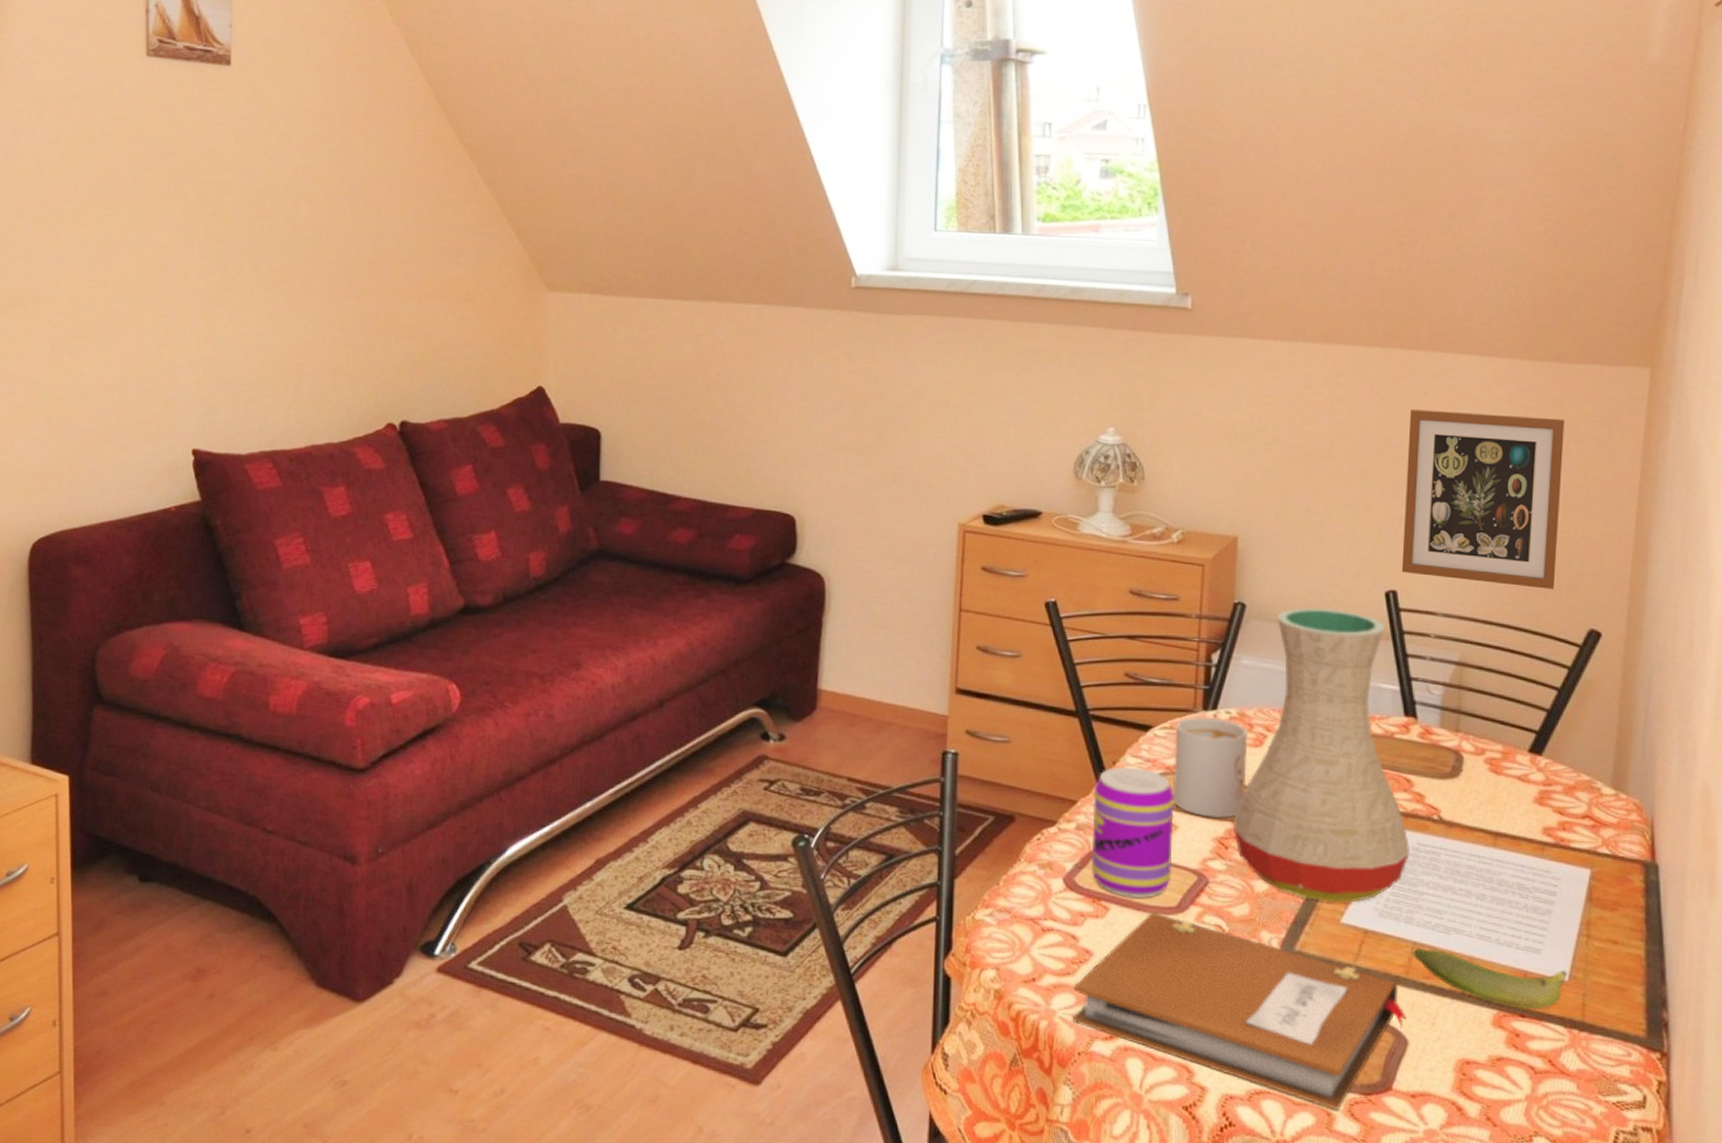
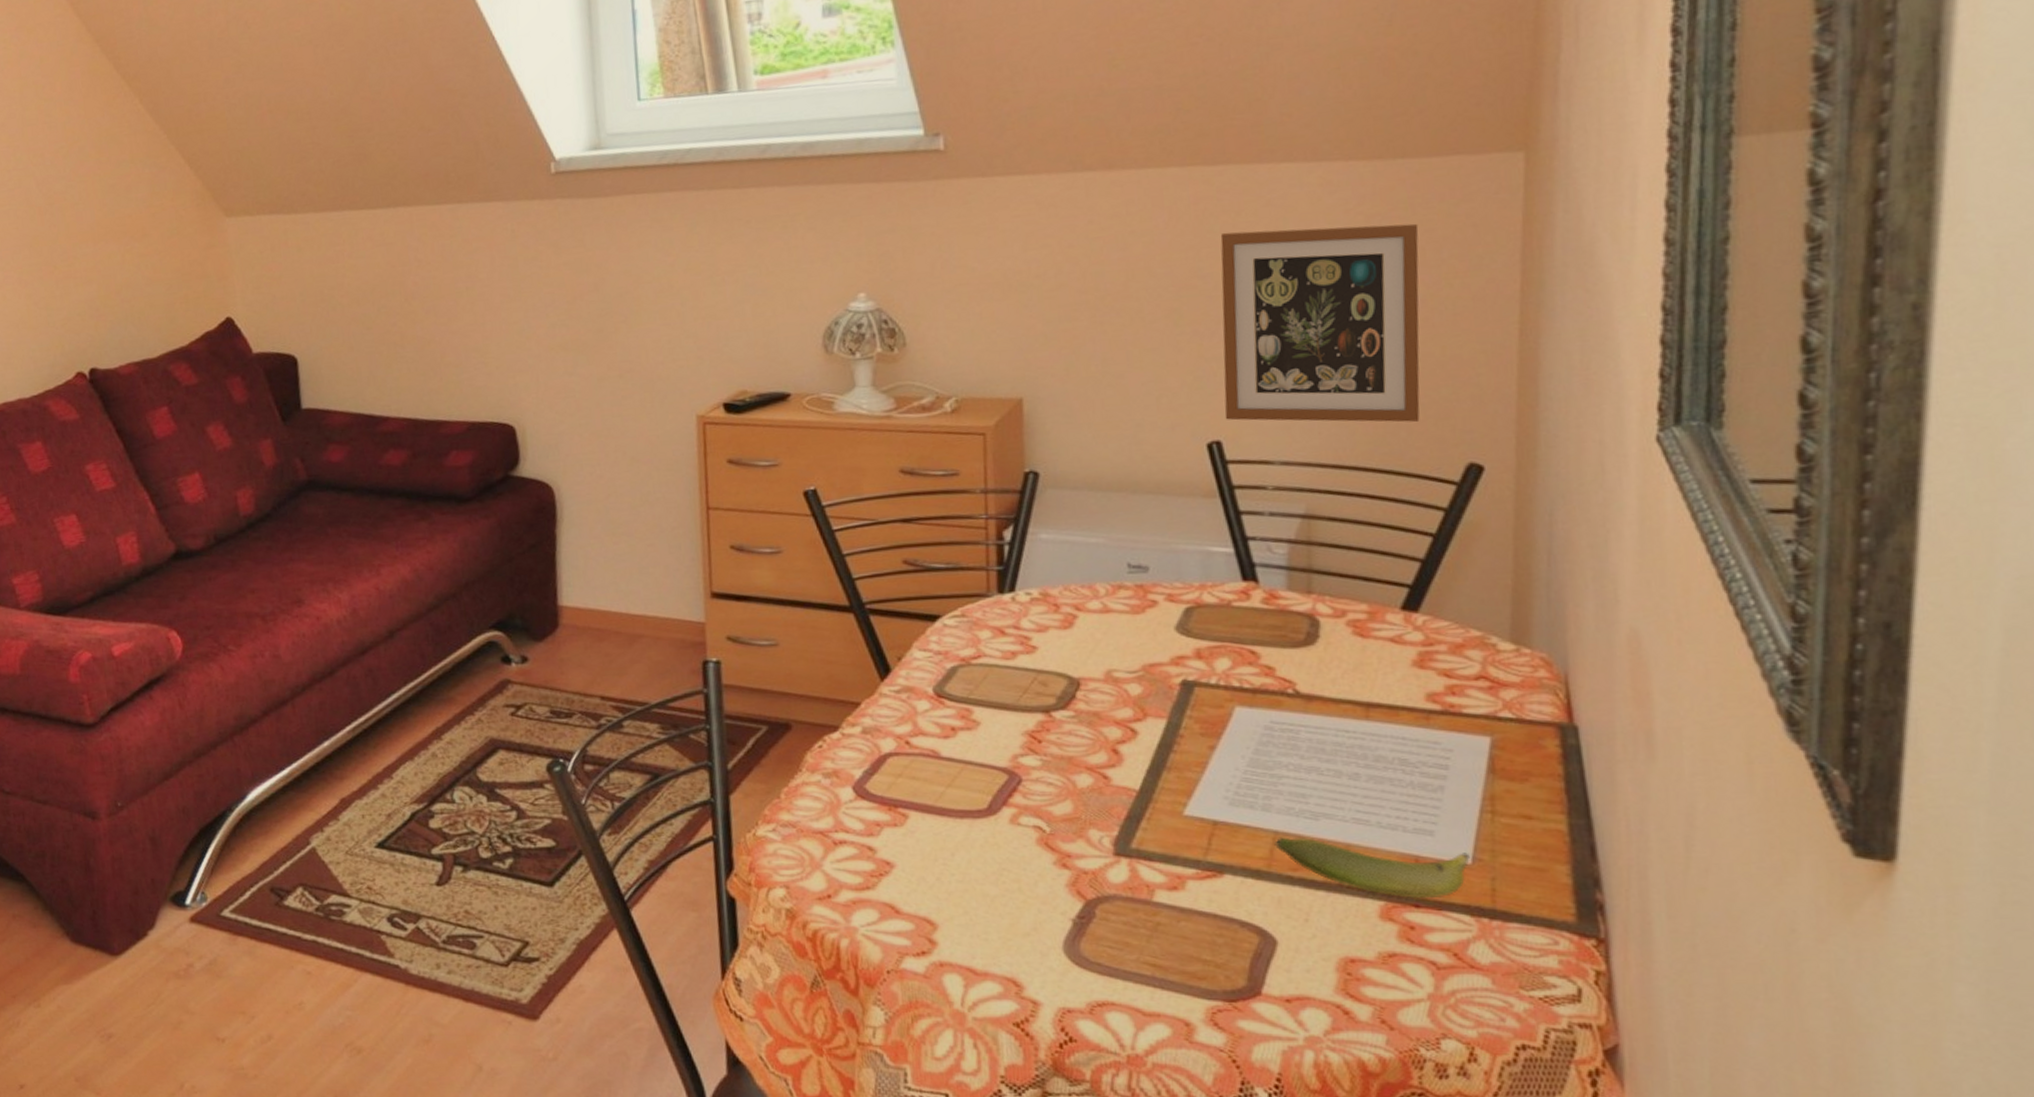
notebook: present [1073,912,1407,1110] -> none [875,816,1273,1020]
beverage can: present [1091,768,1174,899] -> none [879,662,977,804]
mug: present [1172,717,1248,819] -> none [967,600,1058,711]
vase: present [1233,607,1411,902] -> none [1045,468,1263,793]

